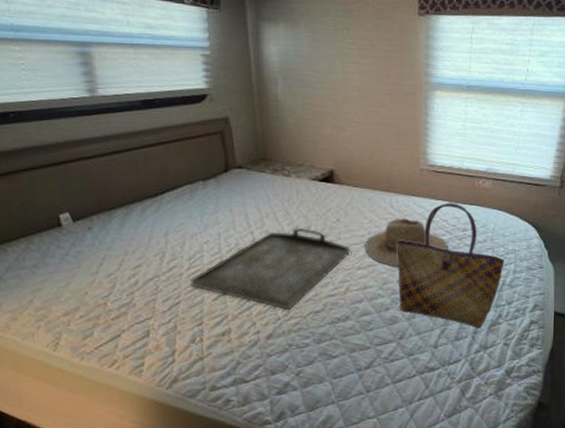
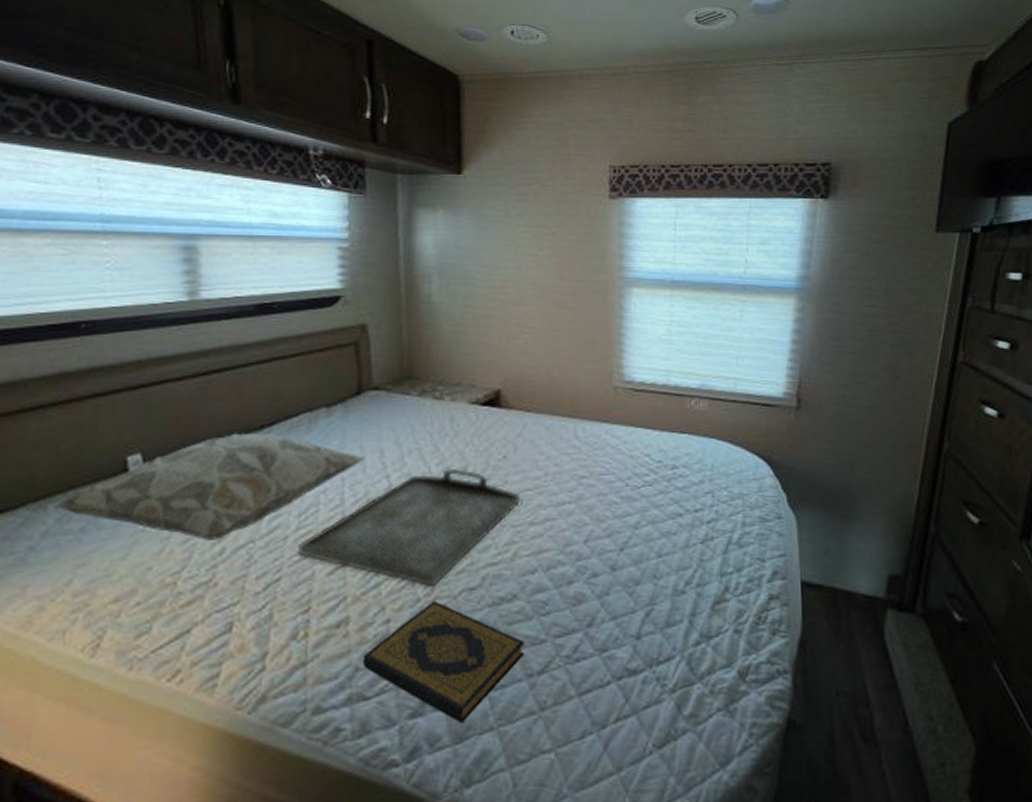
decorative pillow: none [12,198,234,275] -> present [54,432,365,540]
hardback book: none [242,319,355,399] -> present [362,600,525,723]
straw hat: present [365,218,449,267] -> none [541,453,654,521]
tote bag: present [397,203,504,329] -> none [583,431,729,609]

